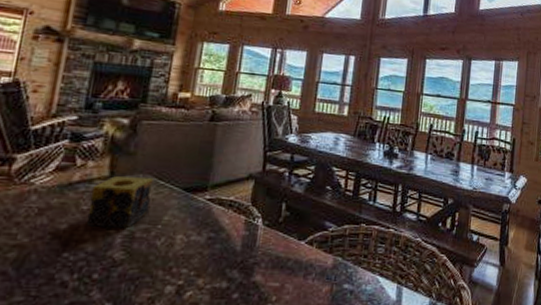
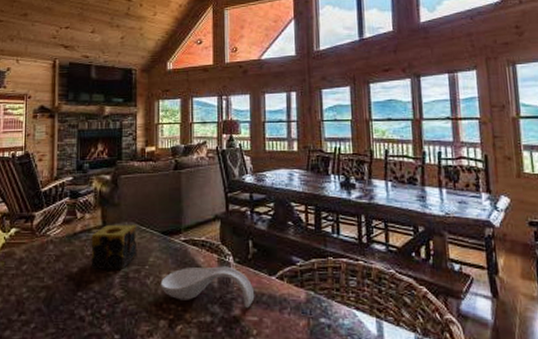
spoon rest: none [172,228,281,273] -> present [160,266,255,308]

